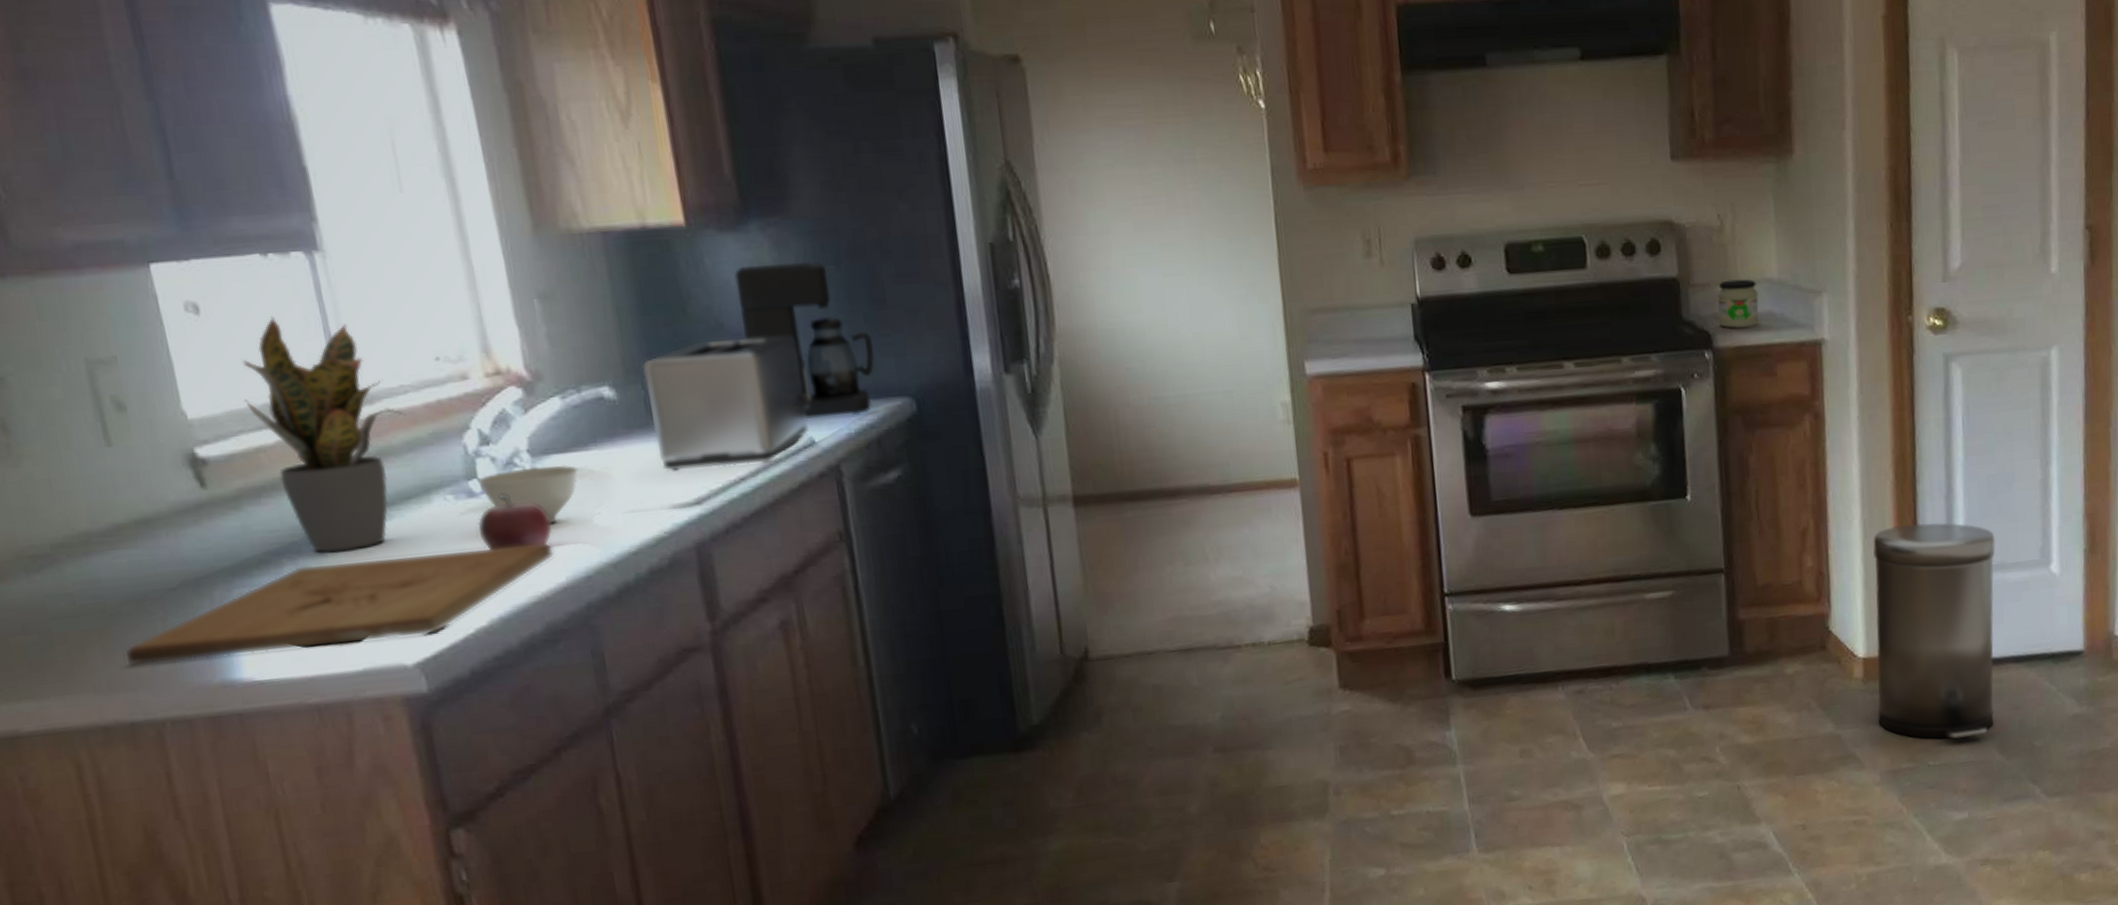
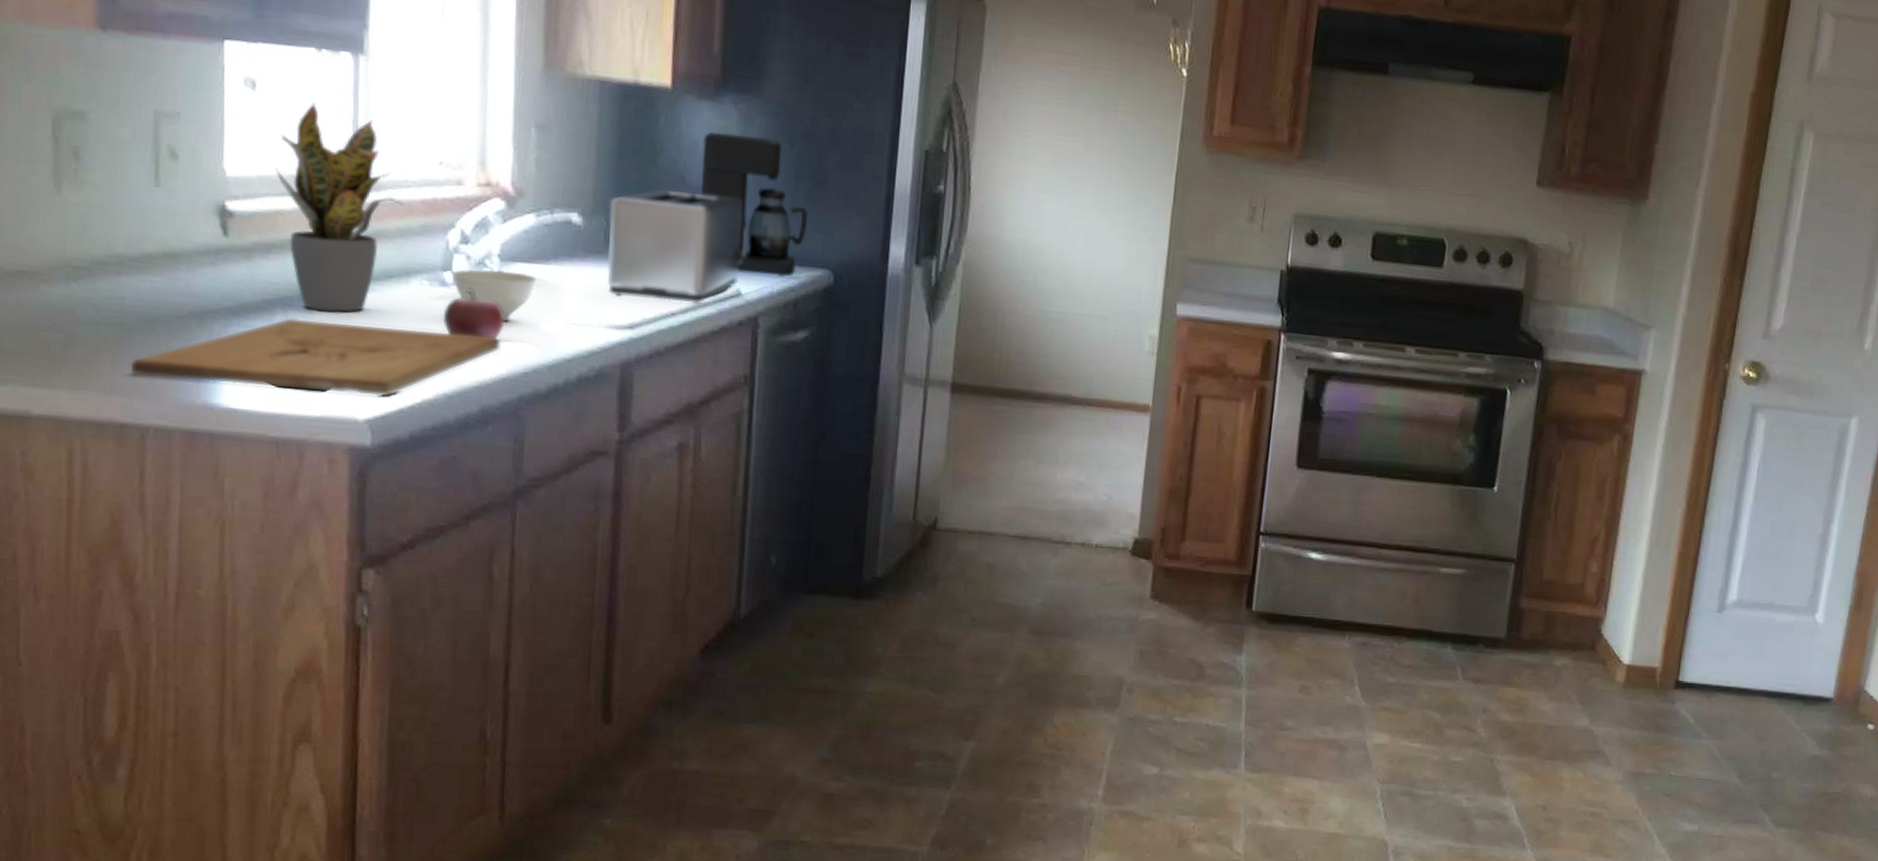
jar: present [1717,279,1759,328] -> none [1552,301,1593,347]
pedal bin: present [1873,522,1996,740] -> none [1630,551,1770,757]

